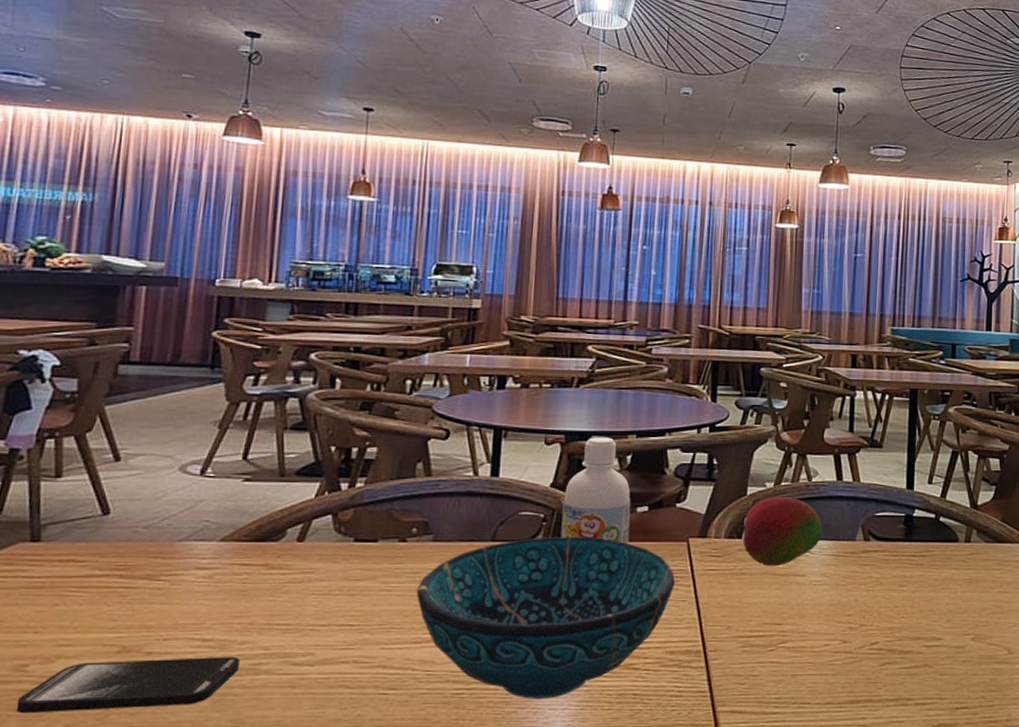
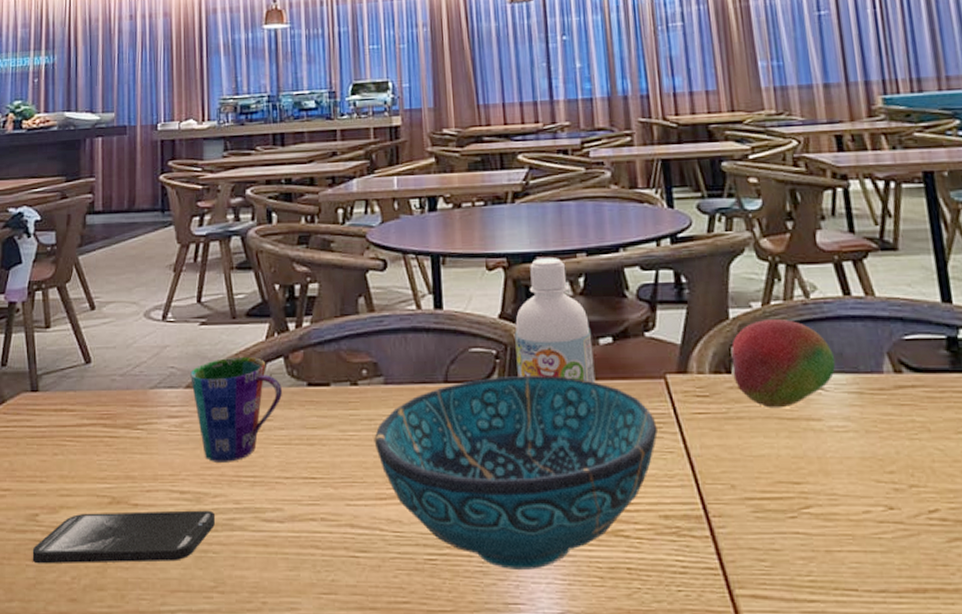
cup: none [226,512,327,612] -> present [190,356,282,462]

